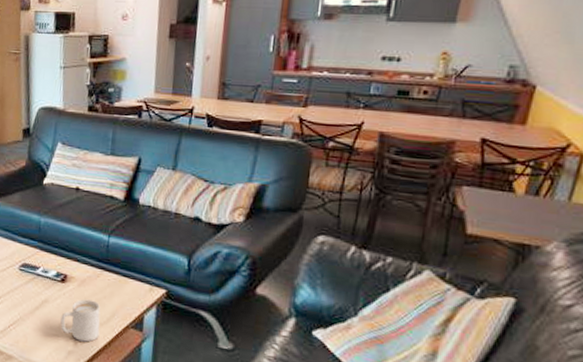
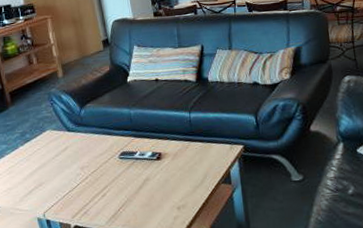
mug: present [60,299,101,342] -> none [162,168,197,206]

